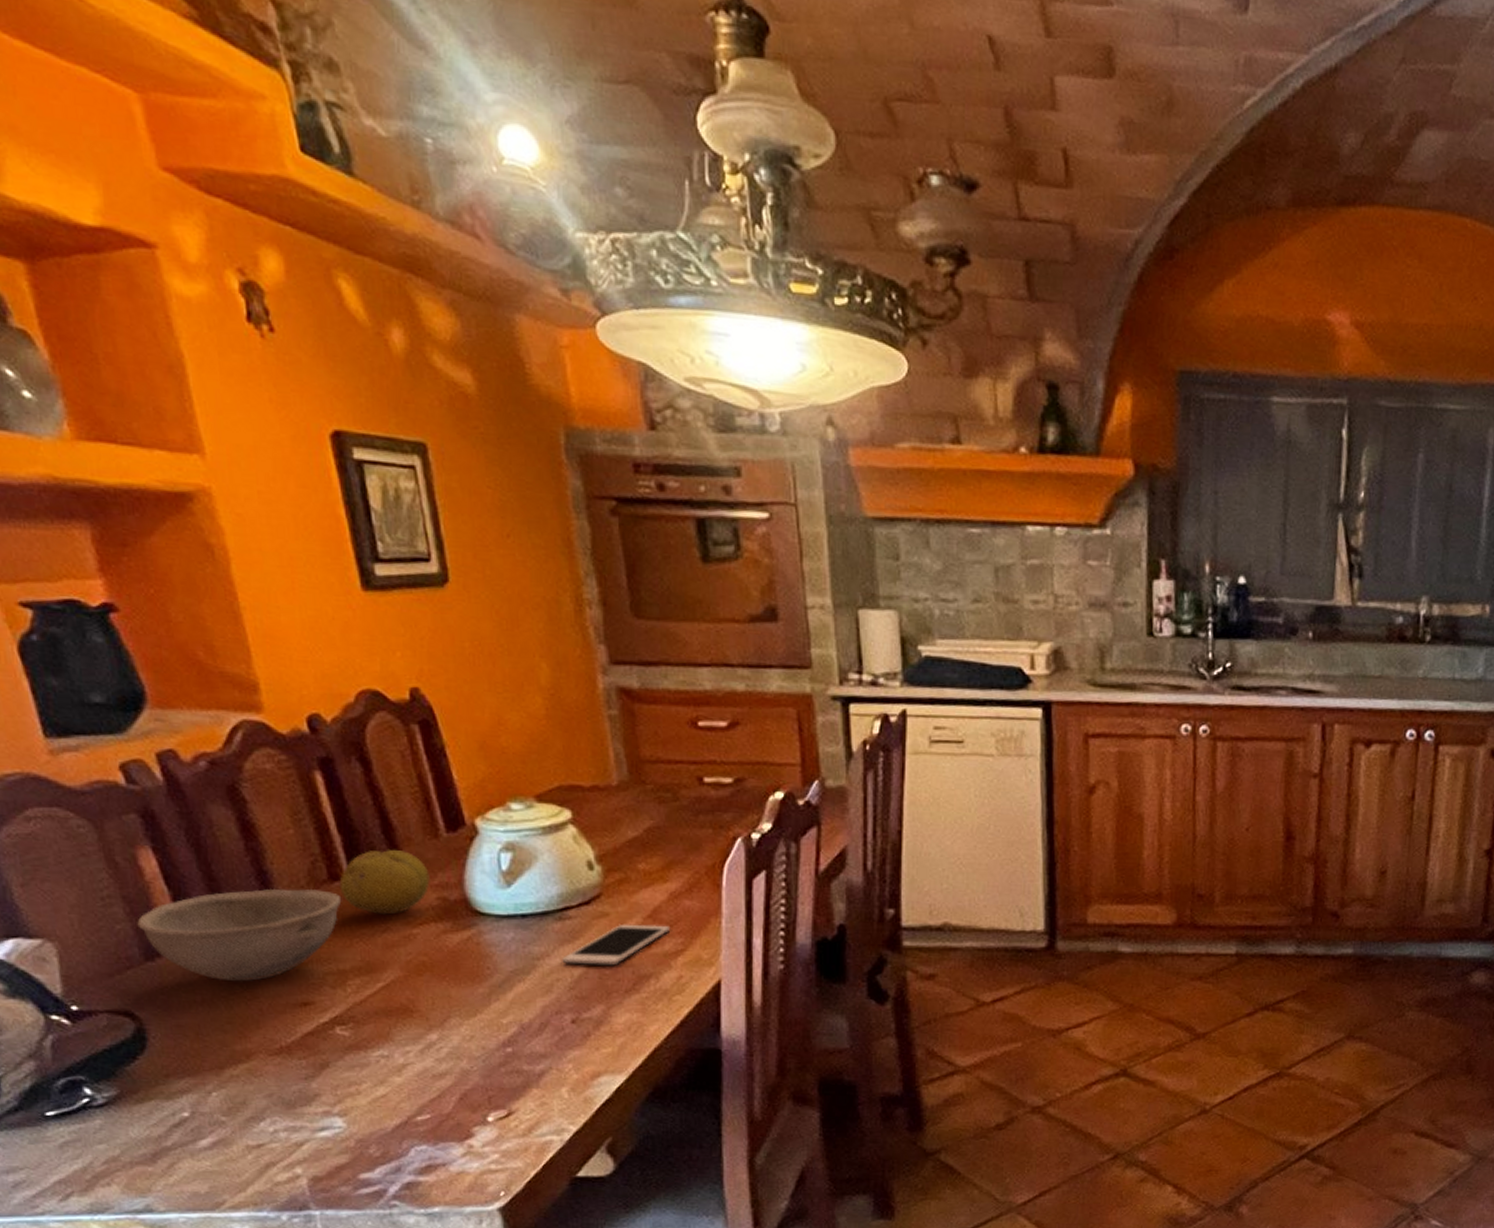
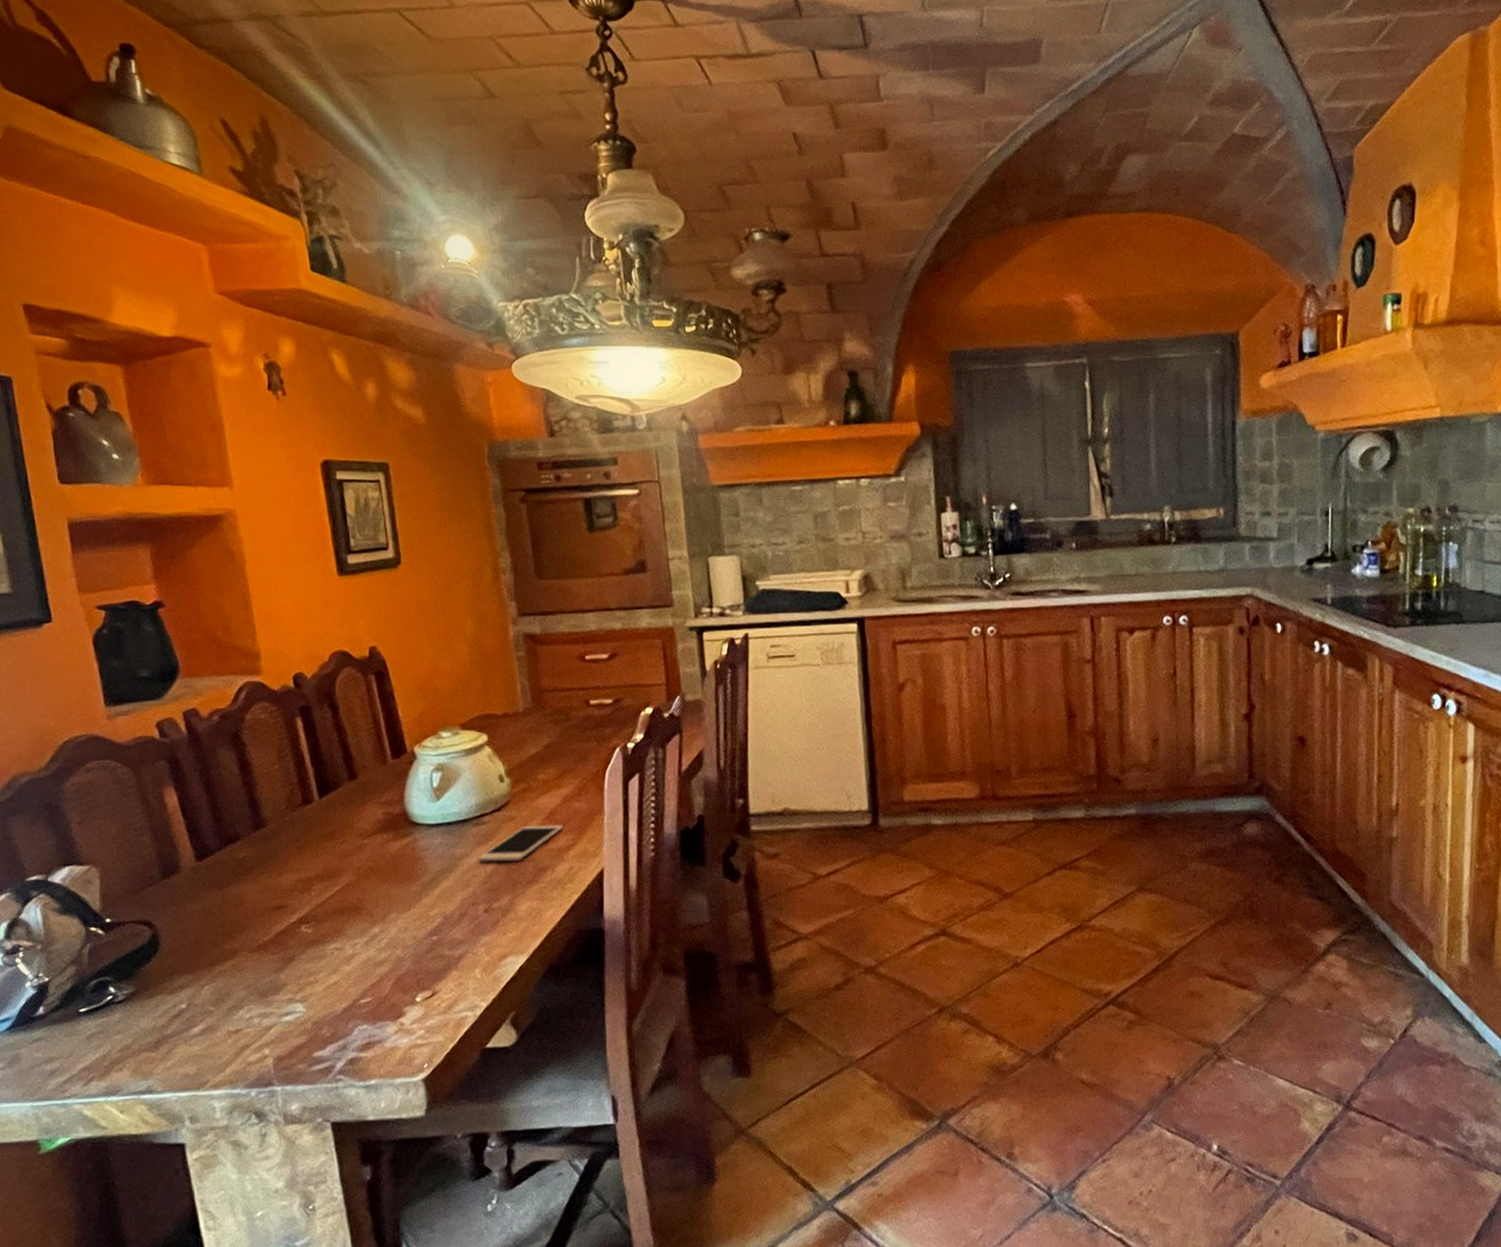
bowl: present [137,888,342,982] -> none [159,811,311,892]
fruit: present [339,850,430,915] -> none [310,776,378,829]

